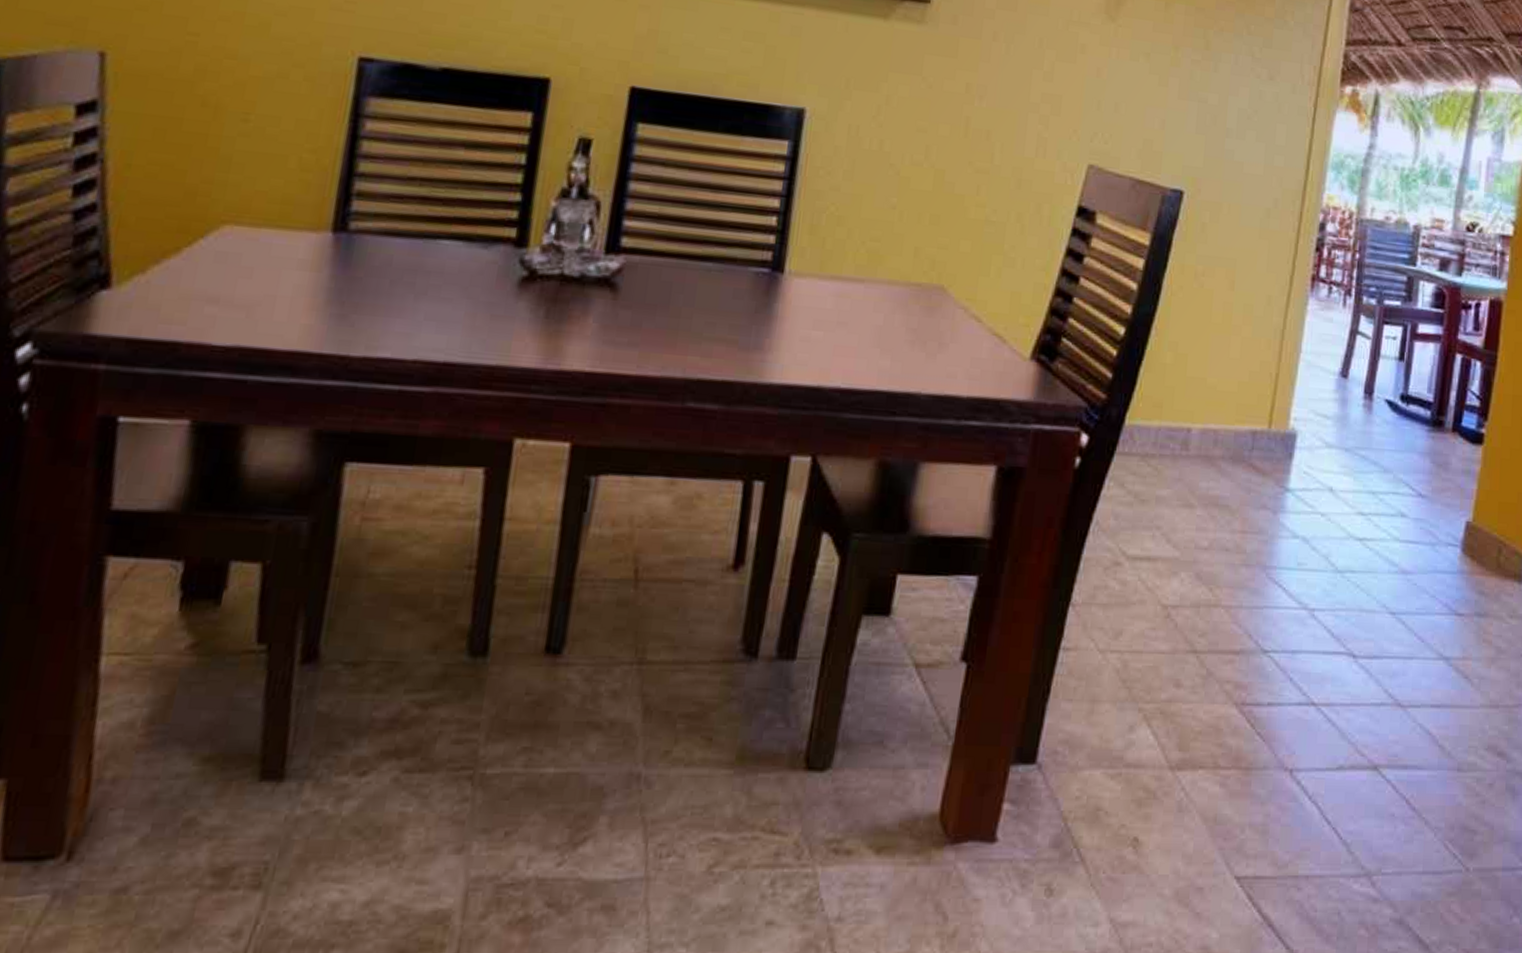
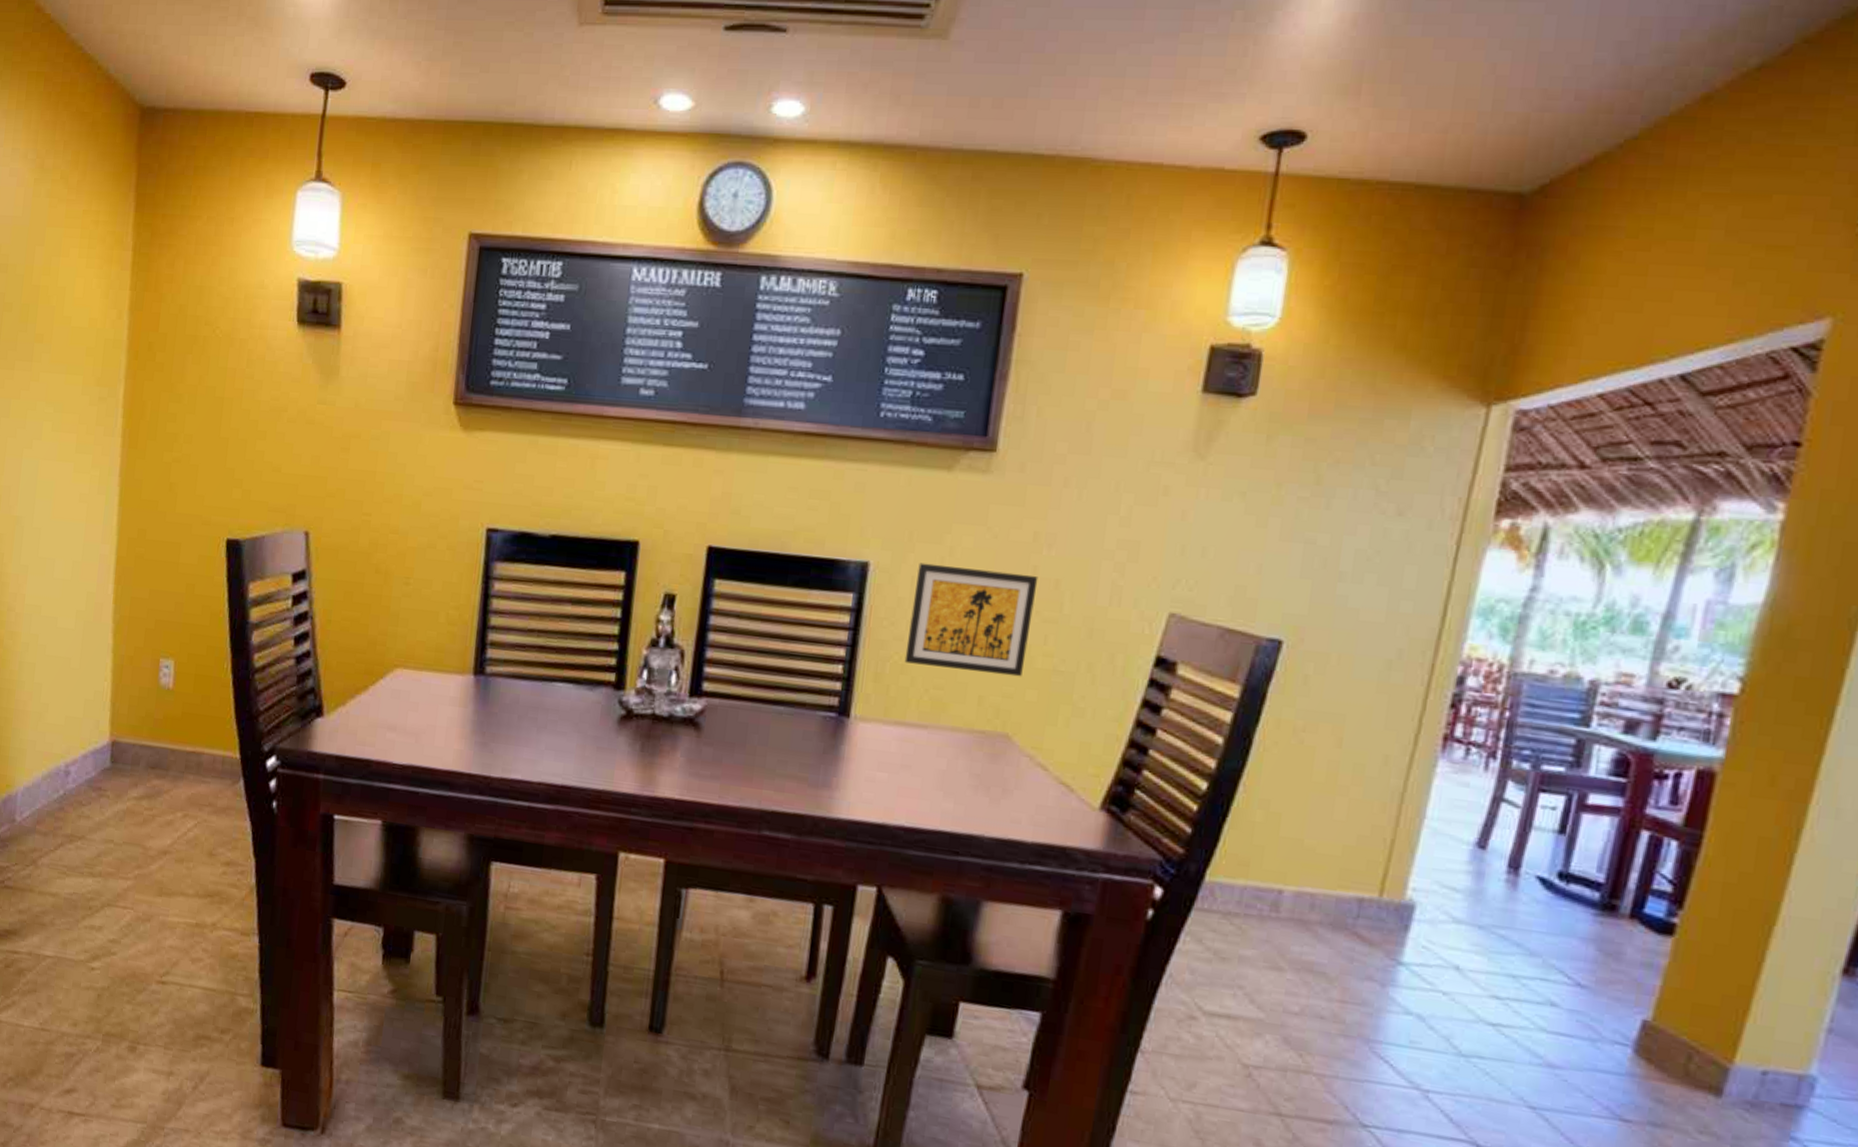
wall art: none [841,110,971,228] -> present [904,562,1039,677]

